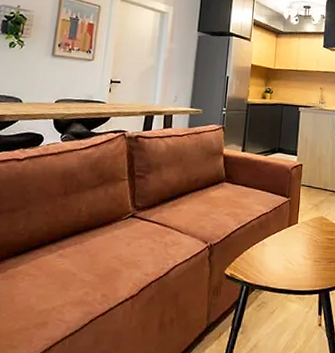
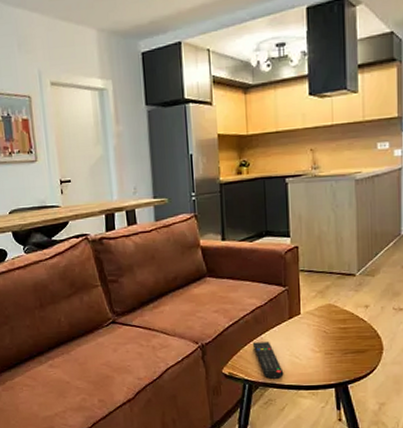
remote control: none [254,246,278,282] -> present [252,342,284,379]

